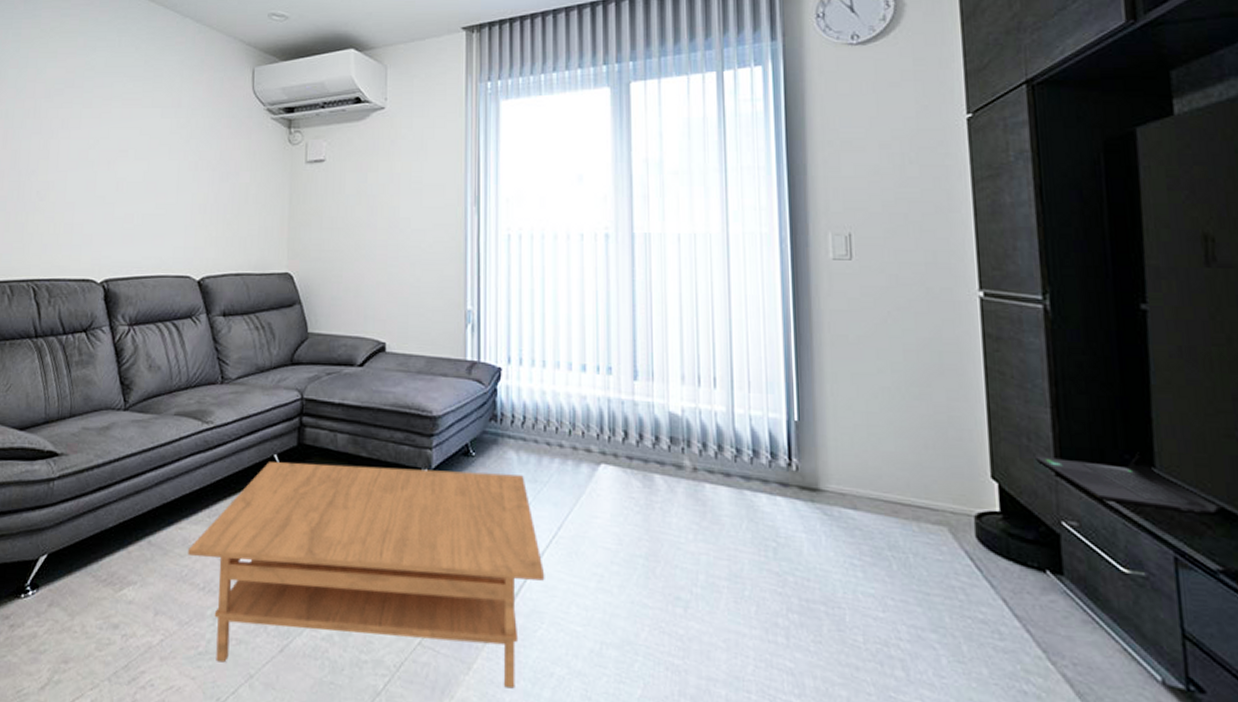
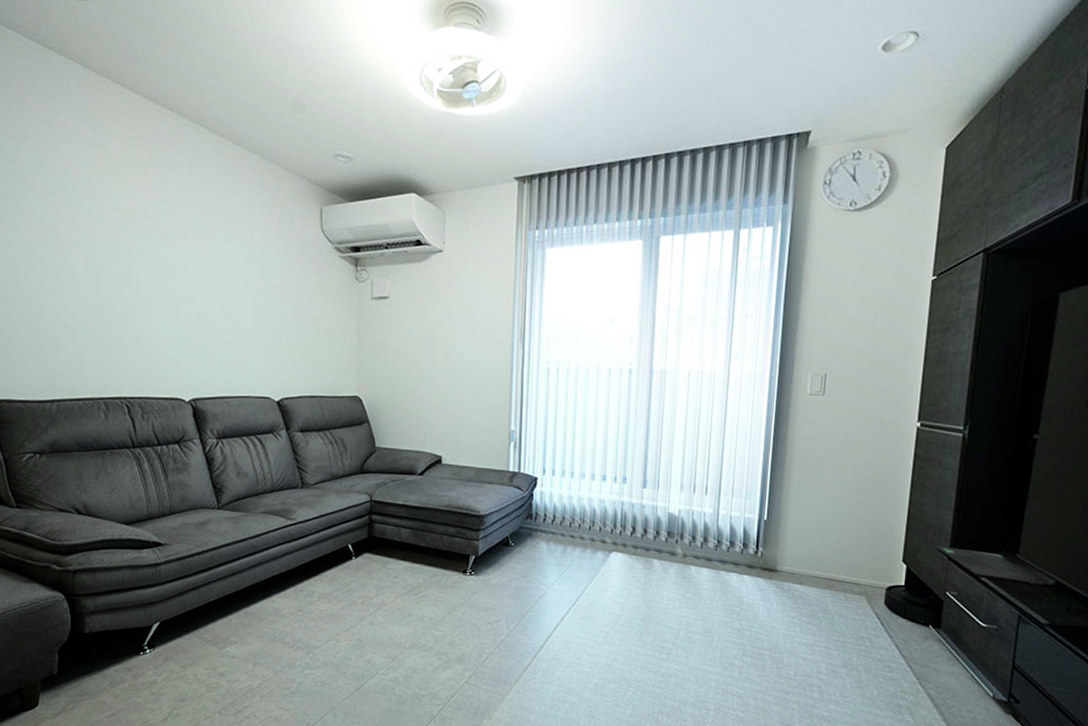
coffee table: present [188,462,545,689] -> none [279,550,565,712]

